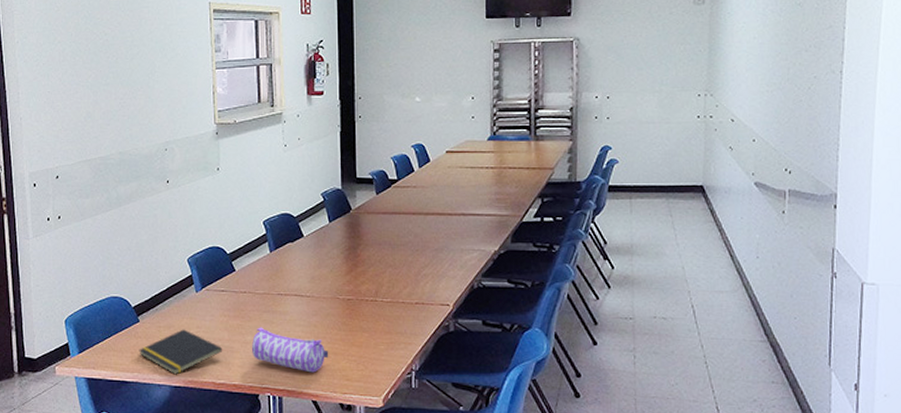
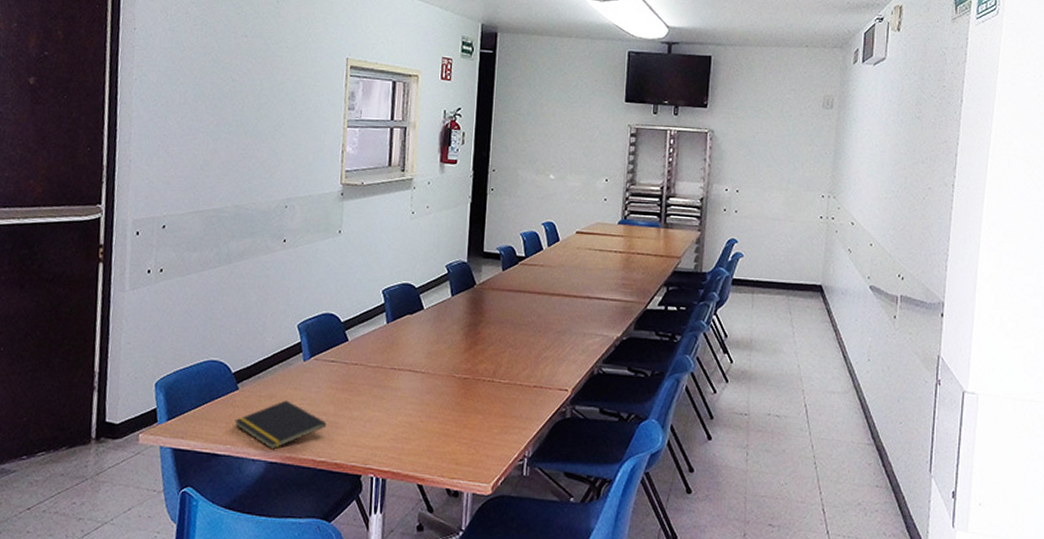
pencil case: present [252,327,329,373] -> none [358,402,440,455]

